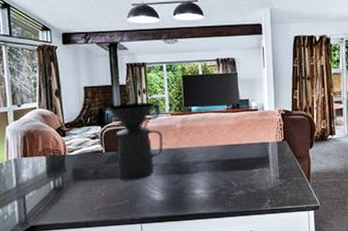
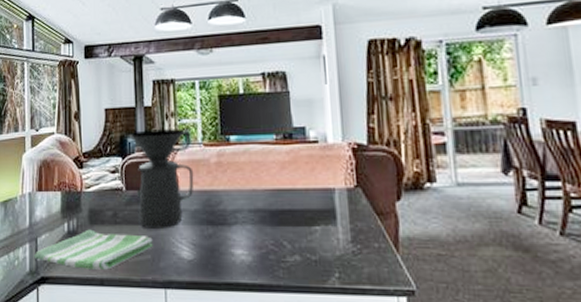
dish towel: none [23,185,130,216] -> present [34,229,153,270]

